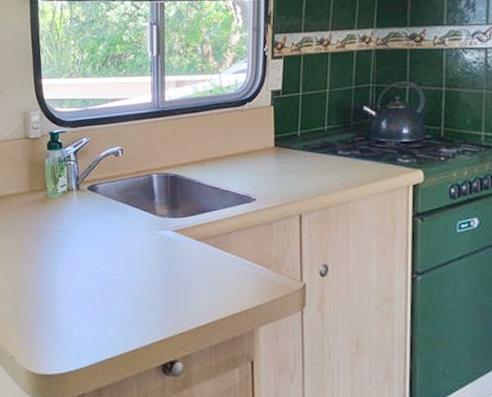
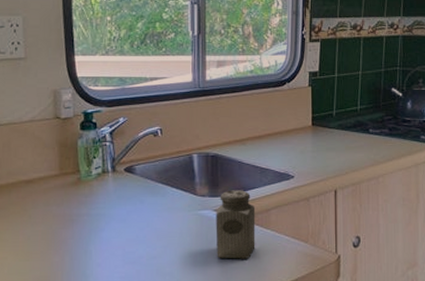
salt shaker: none [175,211,216,282] -> present [215,190,256,259]

